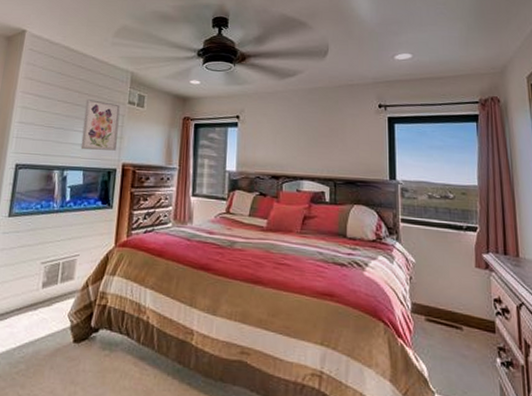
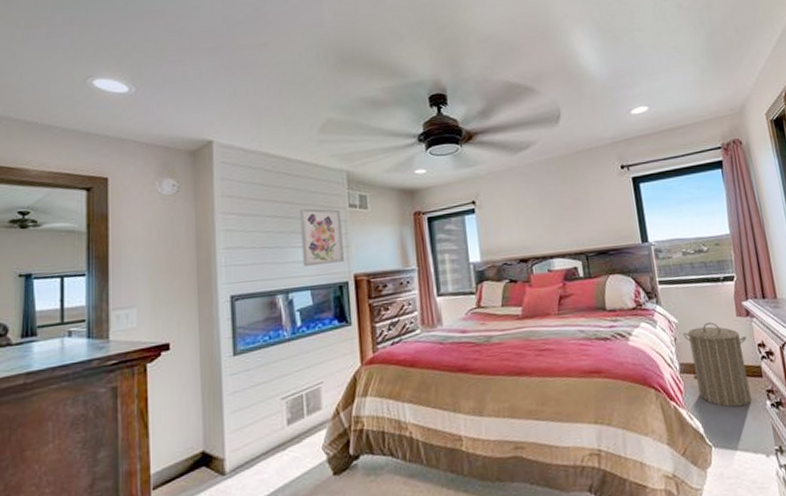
laundry hamper: none [419,267,483,359] -> present [683,321,752,407]

